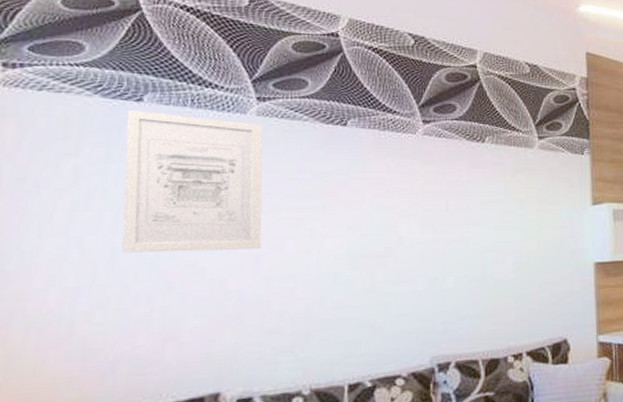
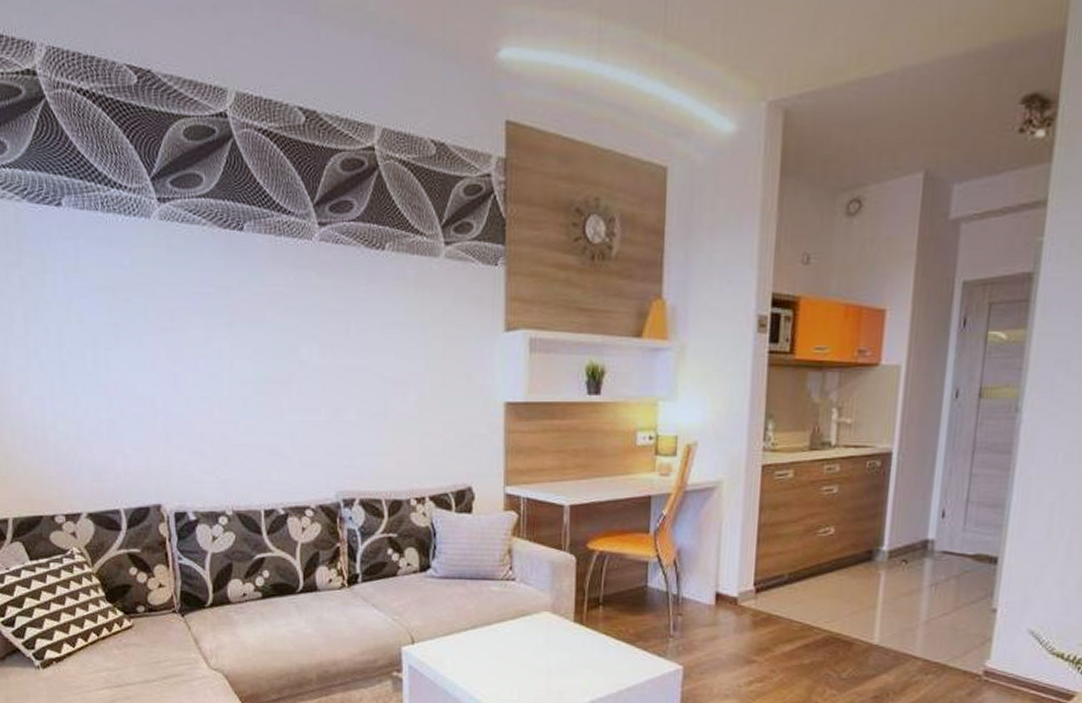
wall art: present [122,110,263,253] -> none [51,216,178,367]

